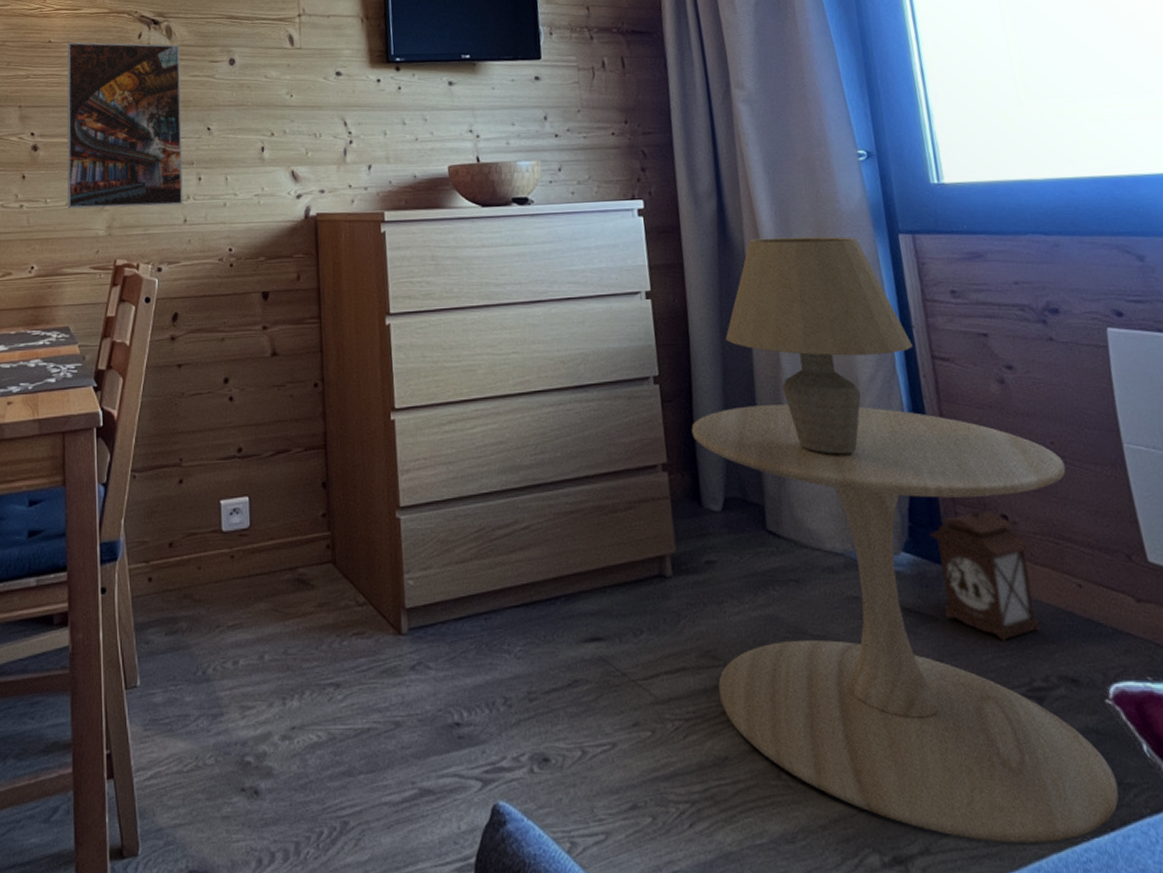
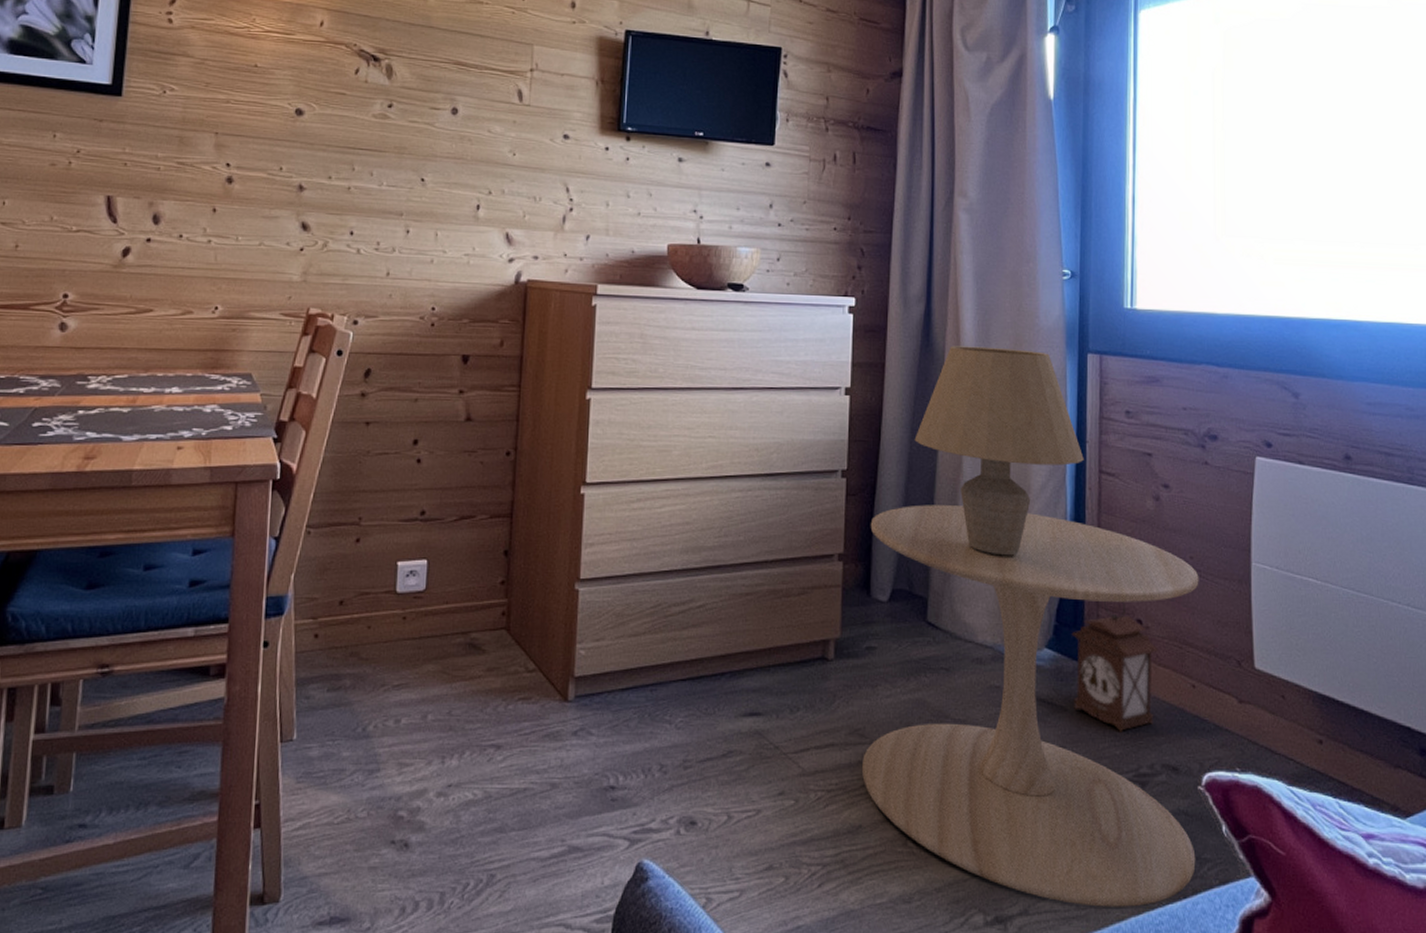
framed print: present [67,42,183,209] -> none [261,68,400,257]

